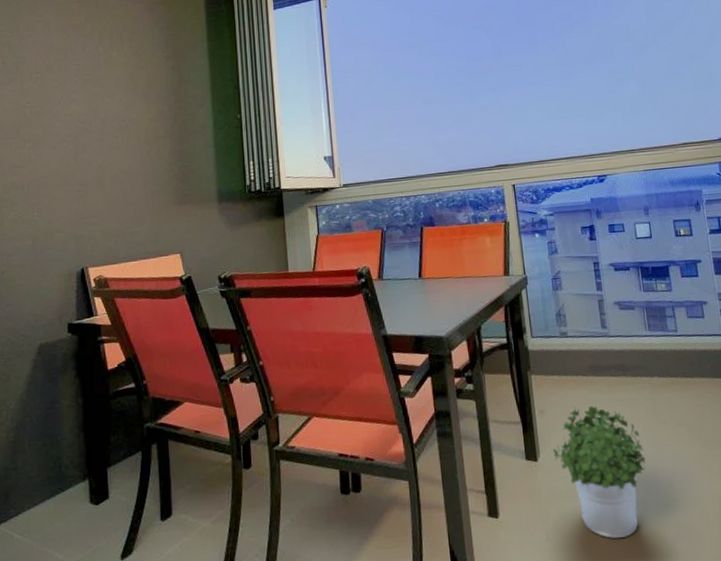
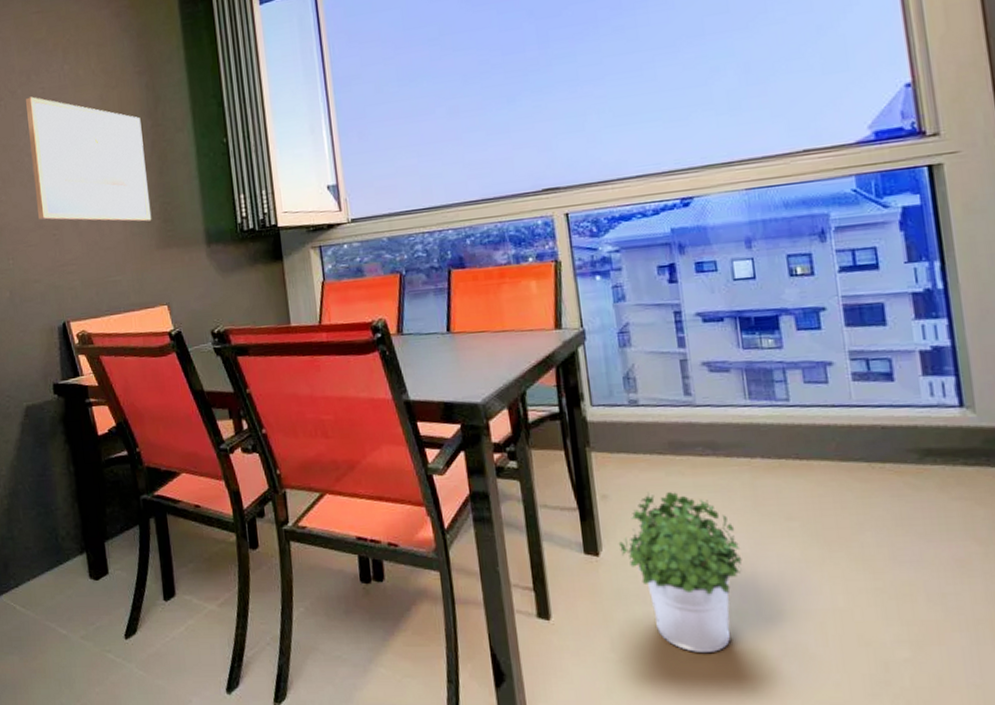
wall art: none [61,71,171,182] -> present [26,96,152,222]

